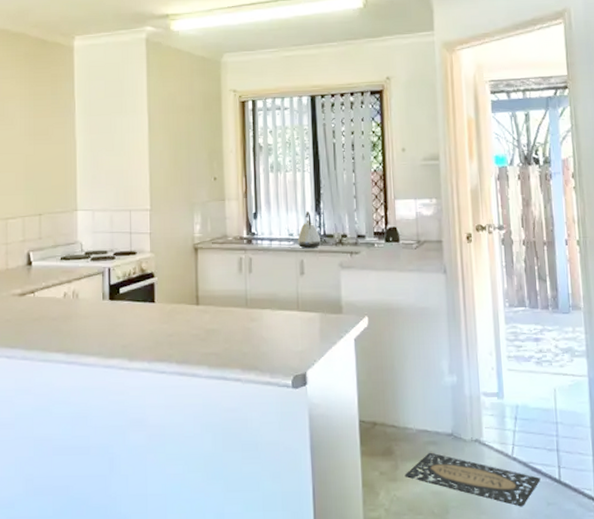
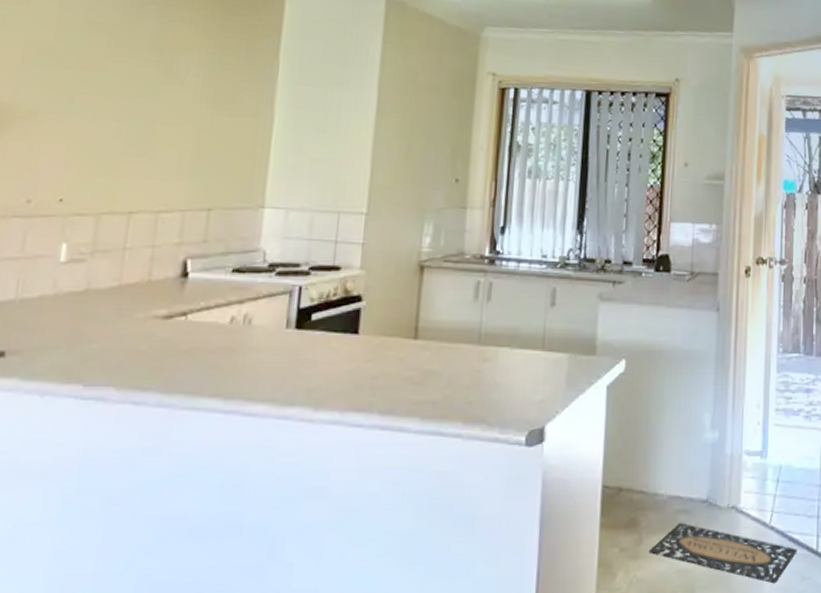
kettle: present [297,211,321,249] -> none [551,229,579,275]

